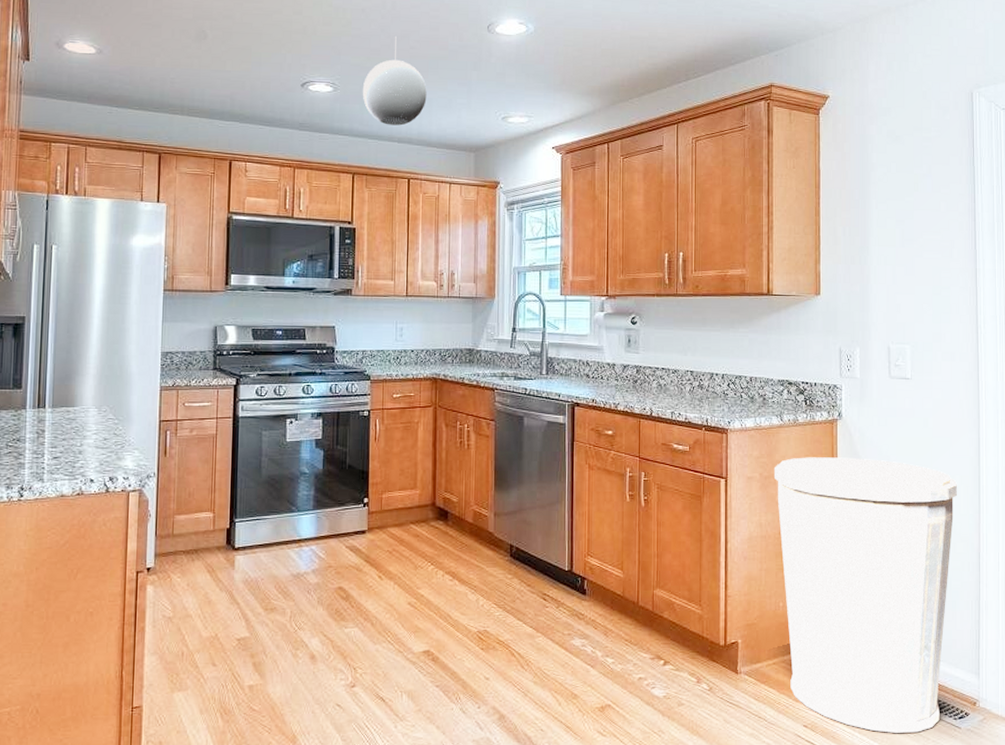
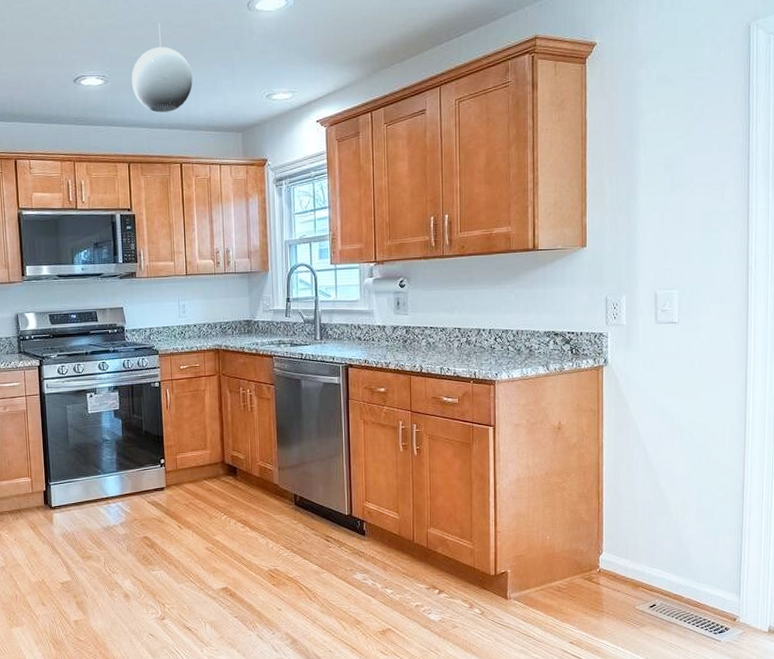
trash can: present [774,457,957,733] -> none [540,401,723,647]

